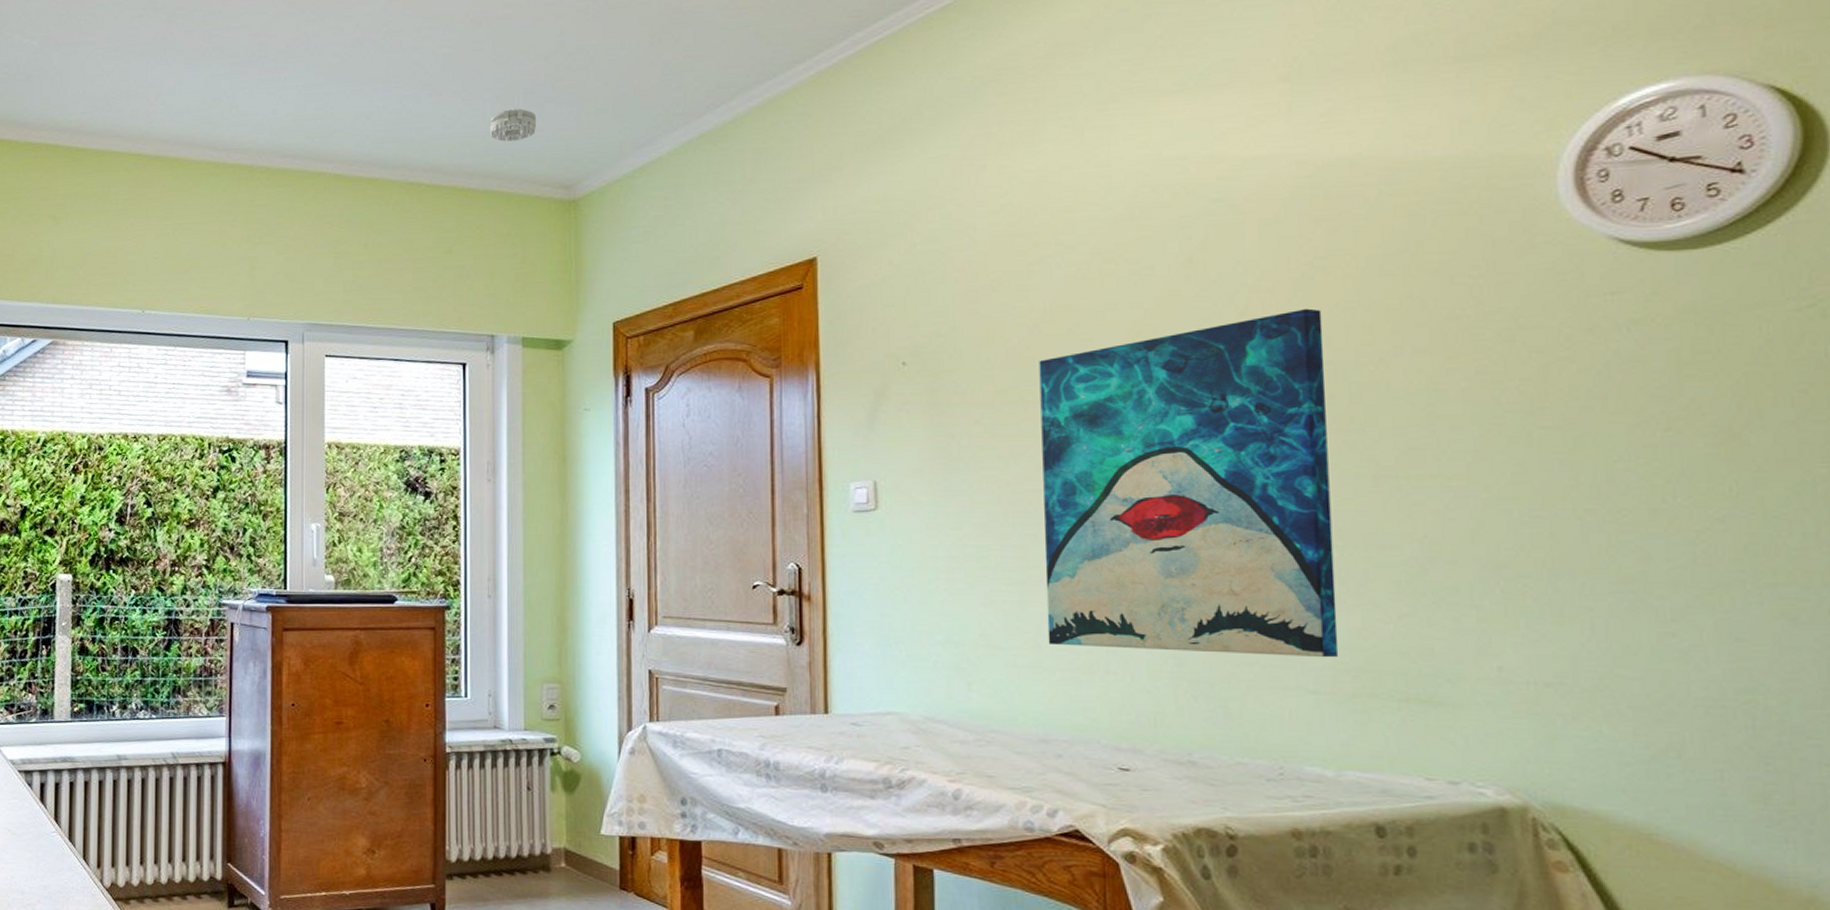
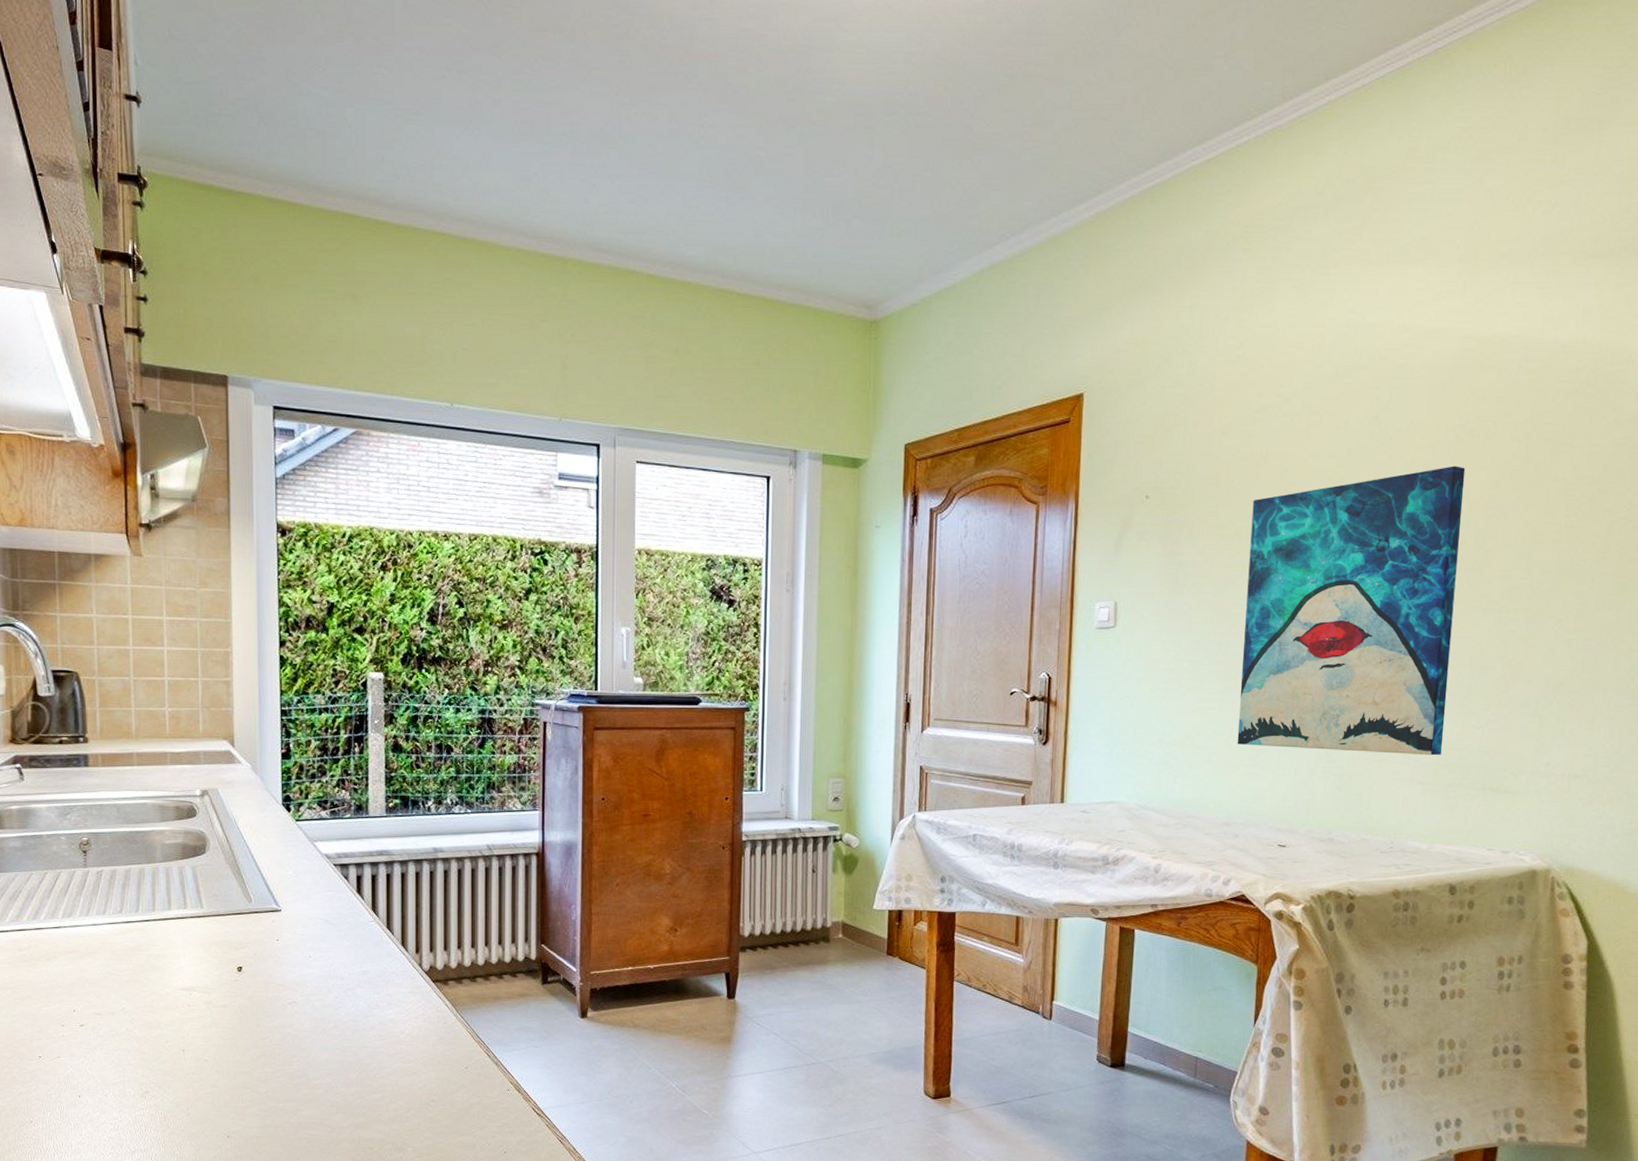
smoke detector: present [490,108,536,142] -> none [800,222,843,256]

